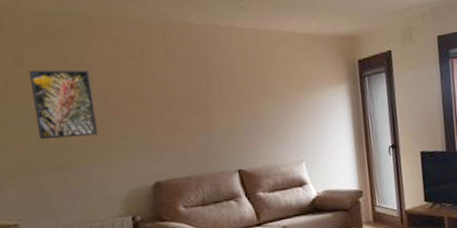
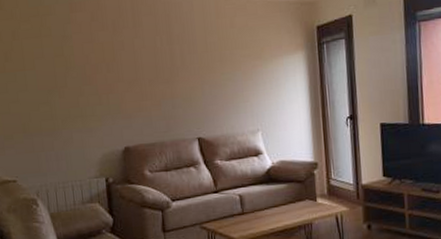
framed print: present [29,70,98,139] -> none [23,42,78,106]

